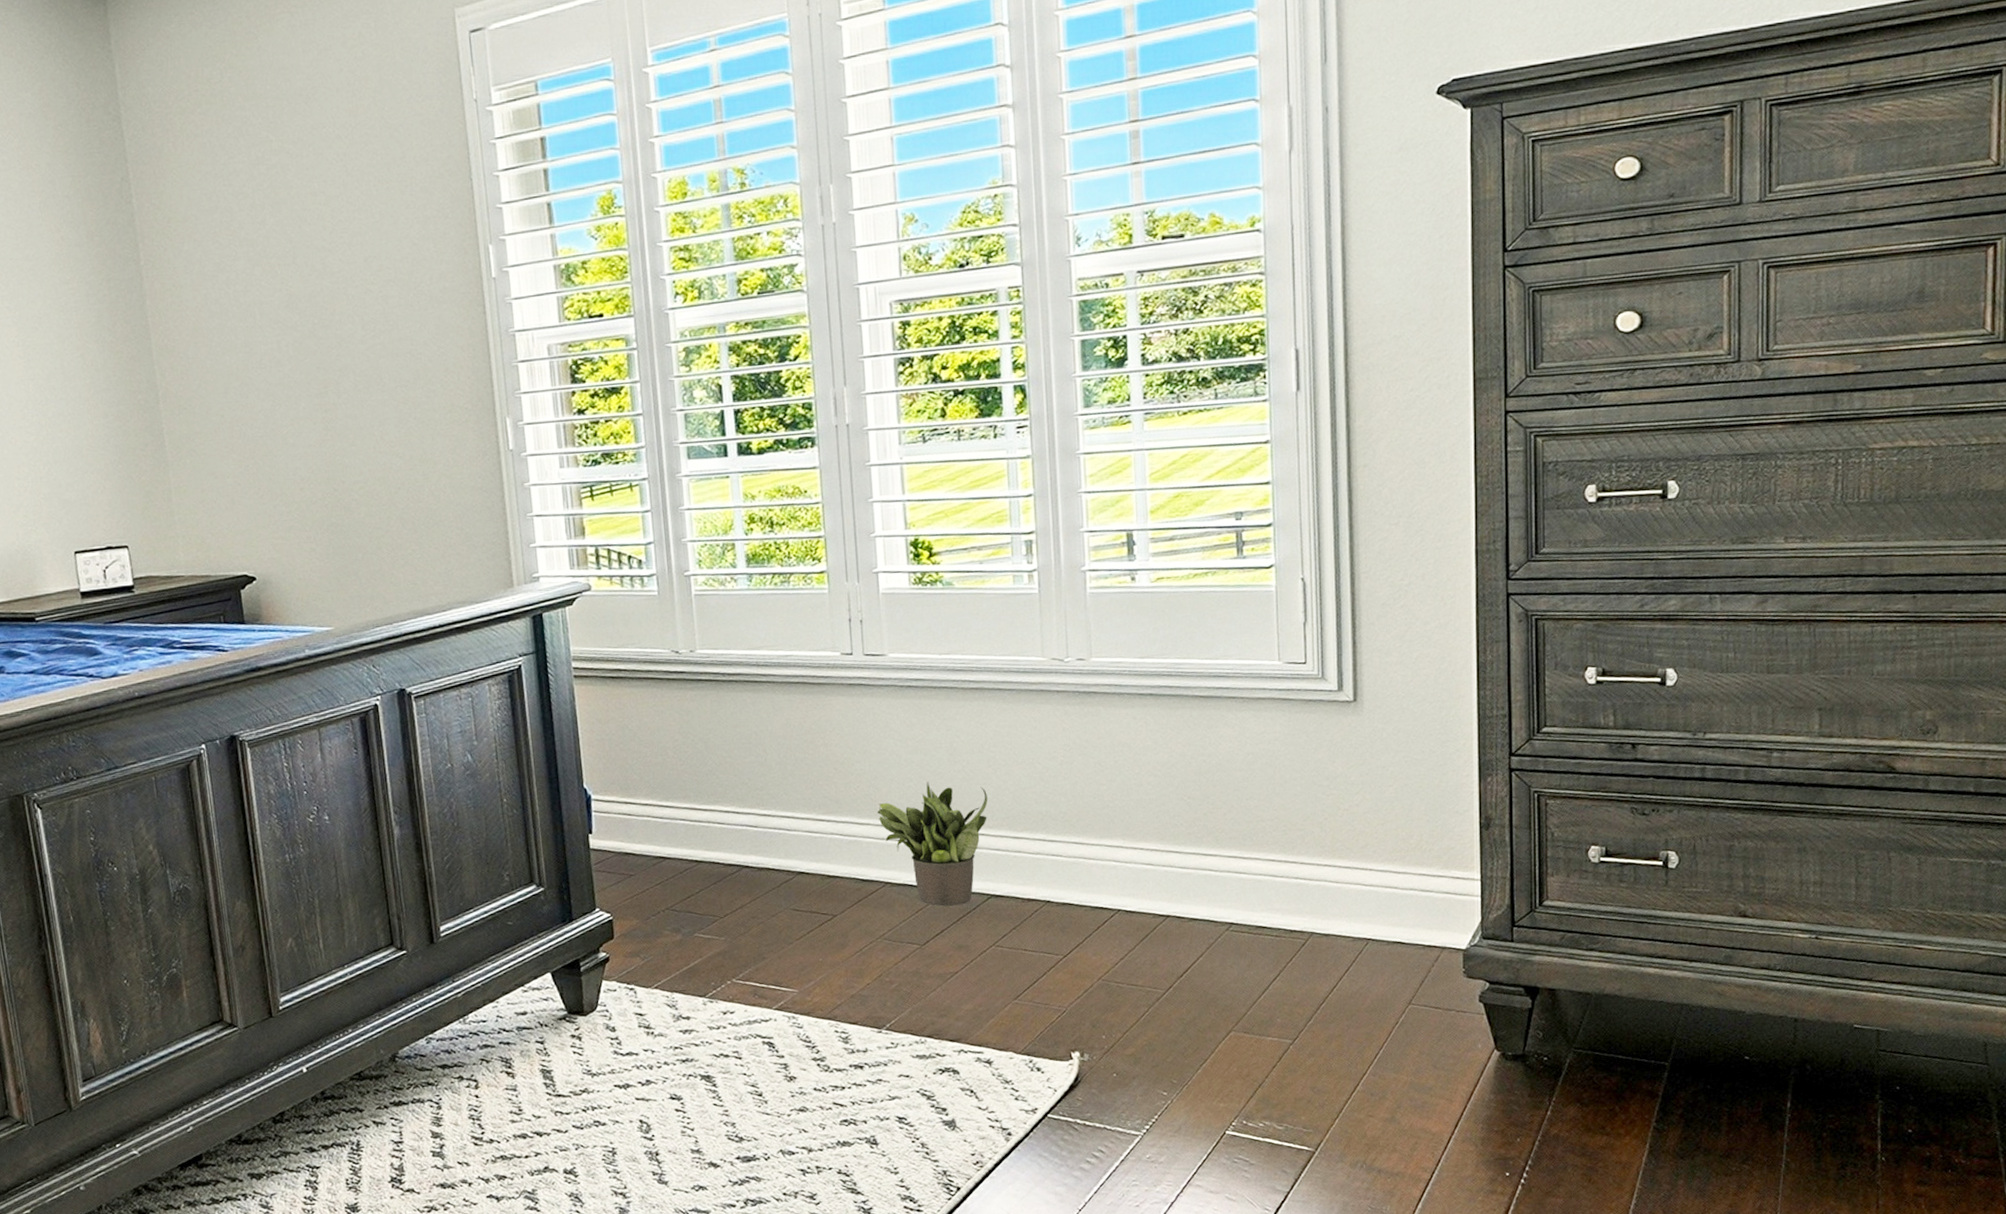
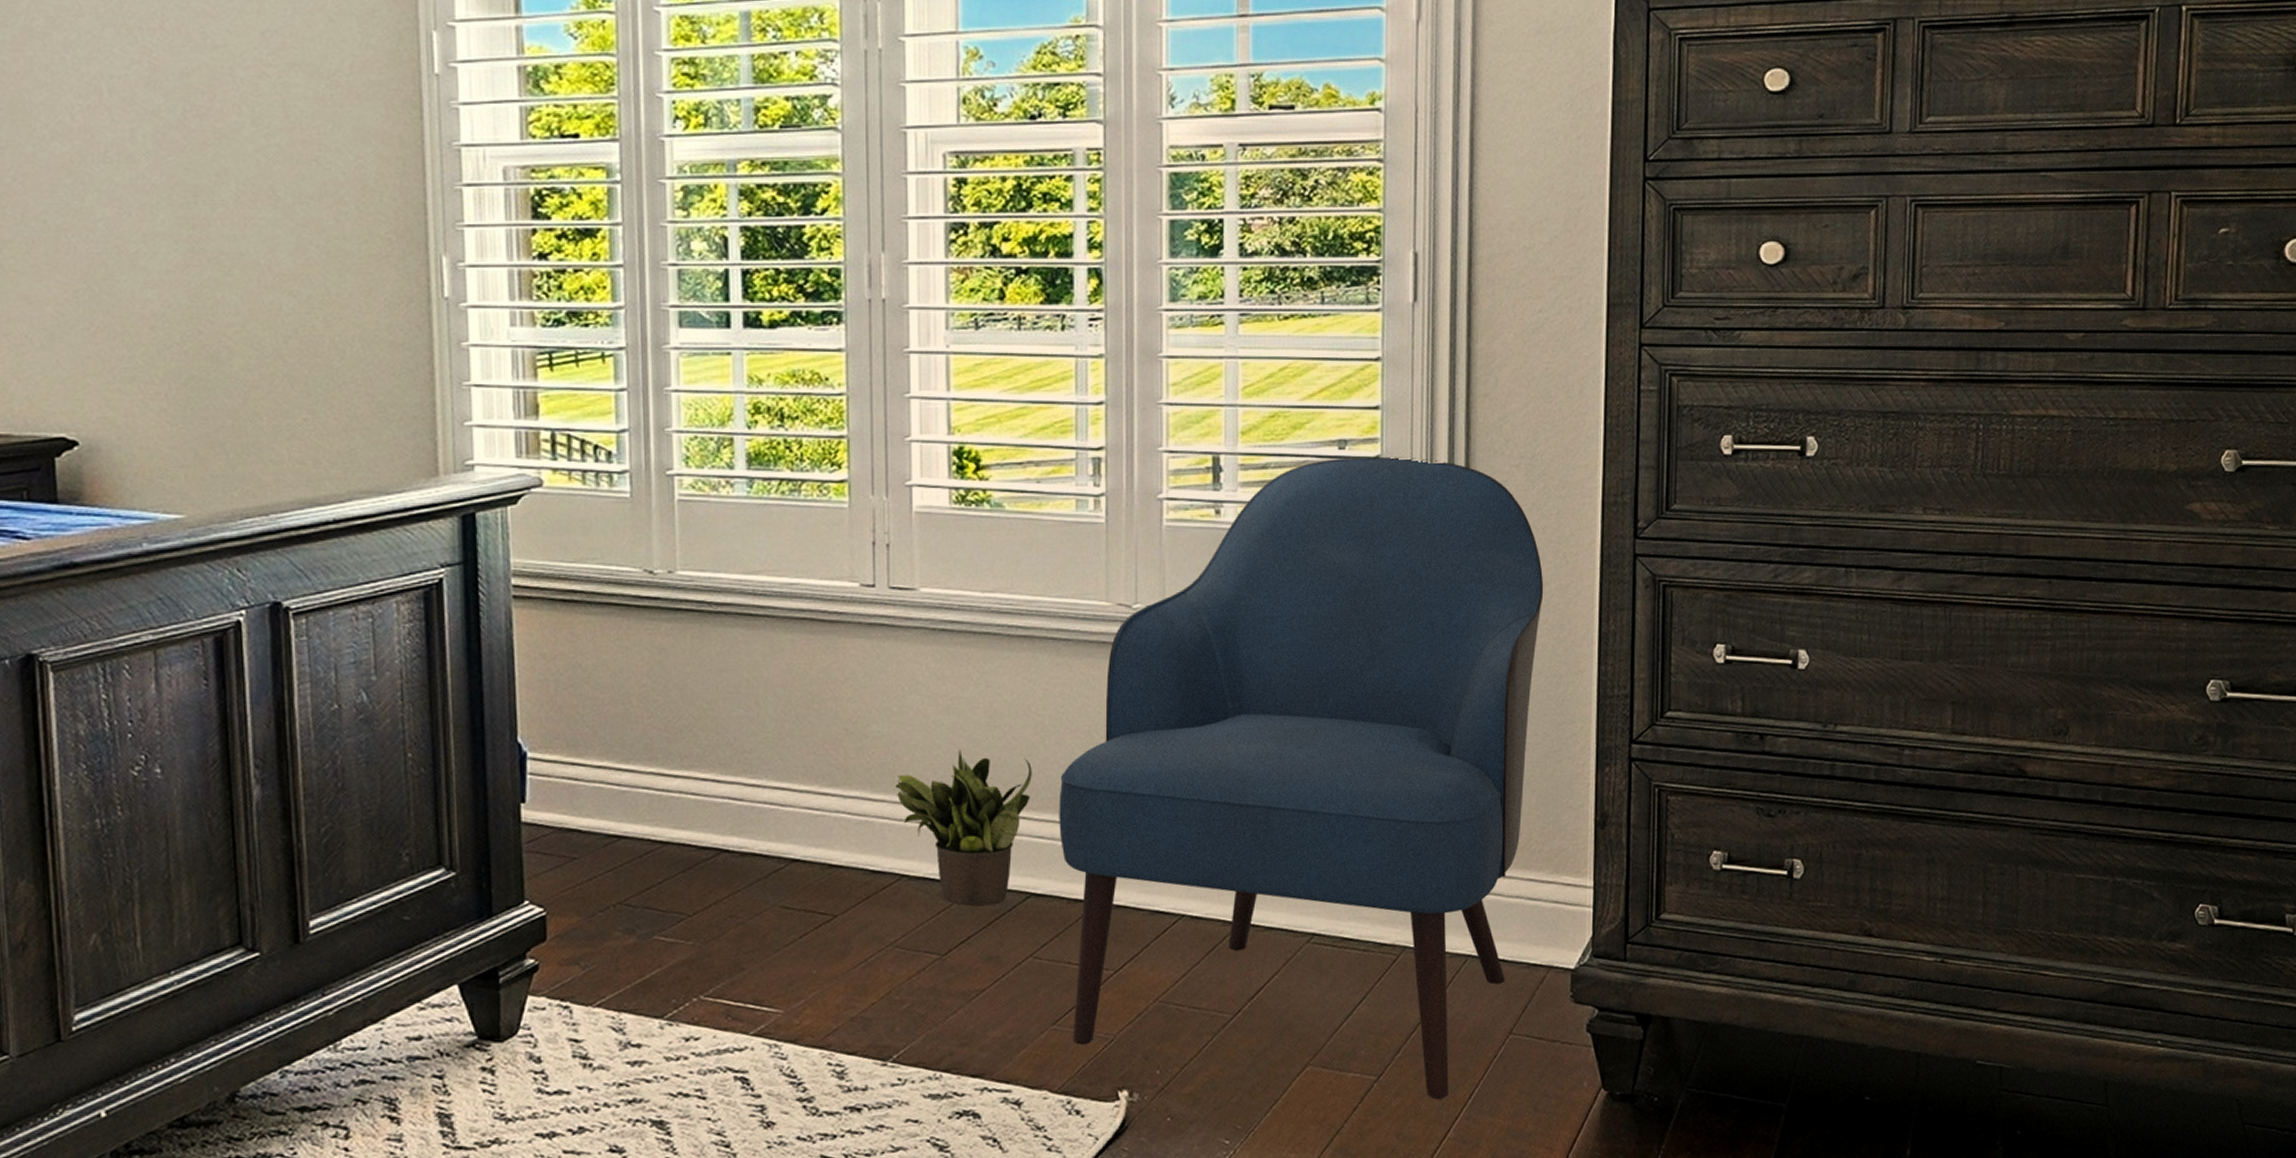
armchair: none [1010,523,1425,1059] -> present [1059,457,1544,1100]

